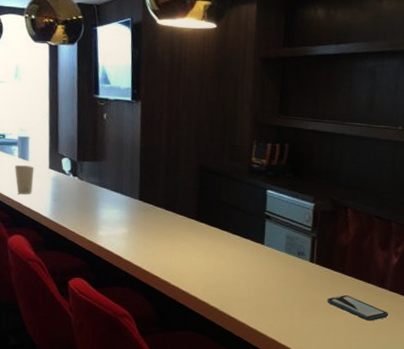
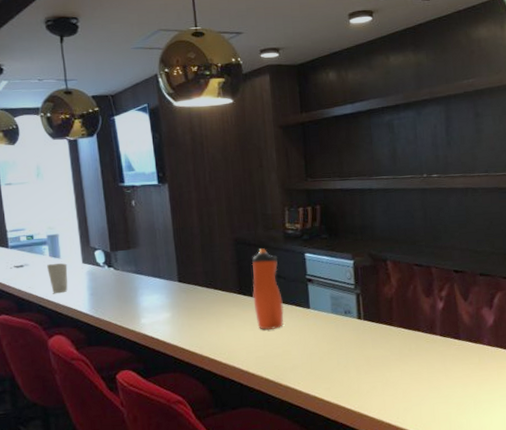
water bottle: none [209,179,239,261] -> present [251,248,284,330]
smartphone: present [327,295,388,321] -> none [380,347,443,370]

